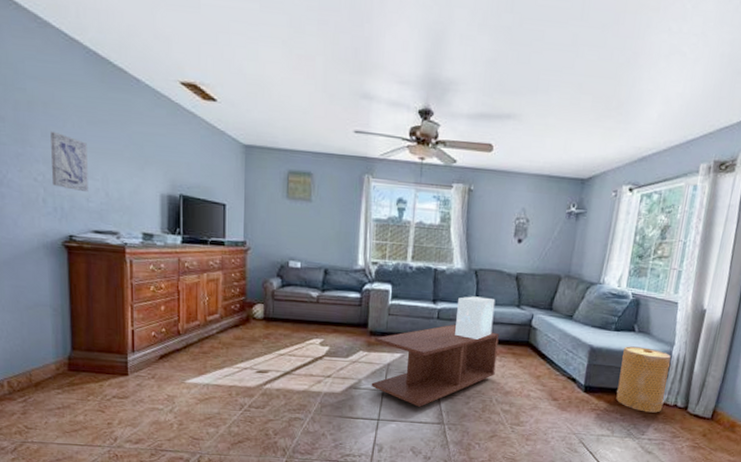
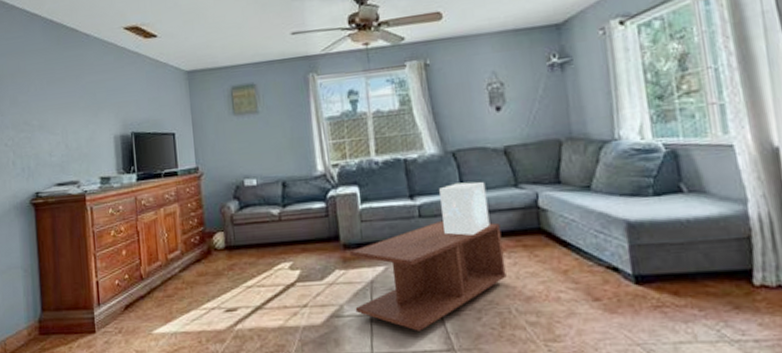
wall art: present [50,131,89,193] -> none [17,97,51,148]
basket: present [616,346,671,413] -> none [674,211,761,302]

